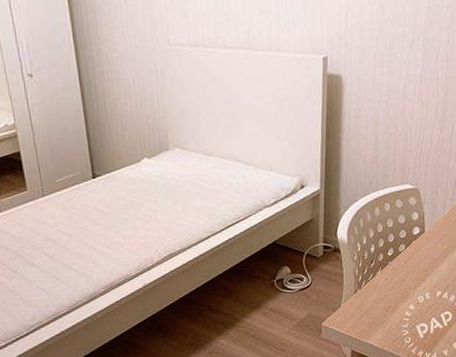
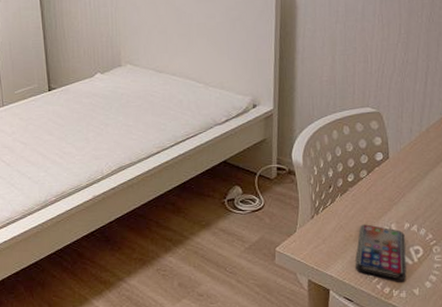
smartphone: none [393,294,437,343] -> present [355,224,406,280]

